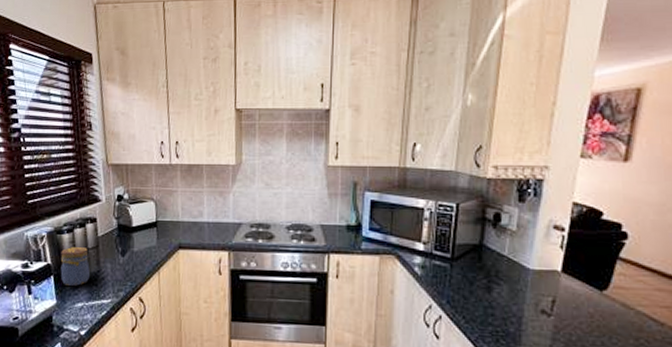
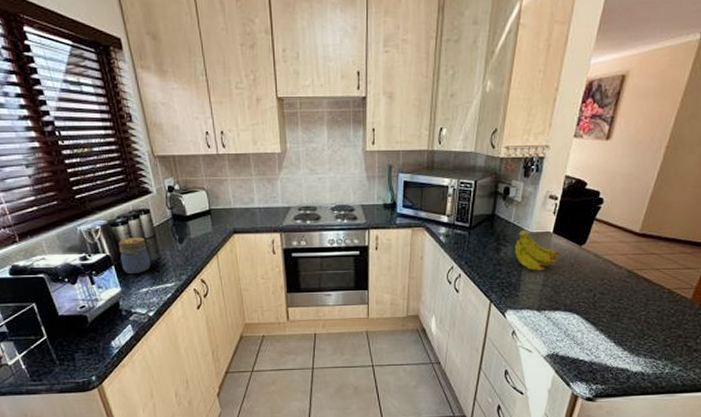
fruit: none [510,265,575,320] -> present [514,229,561,271]

